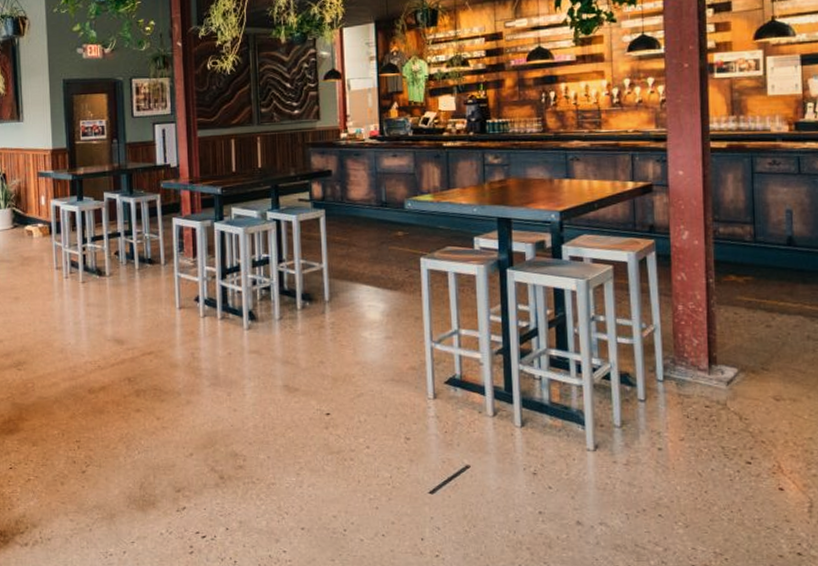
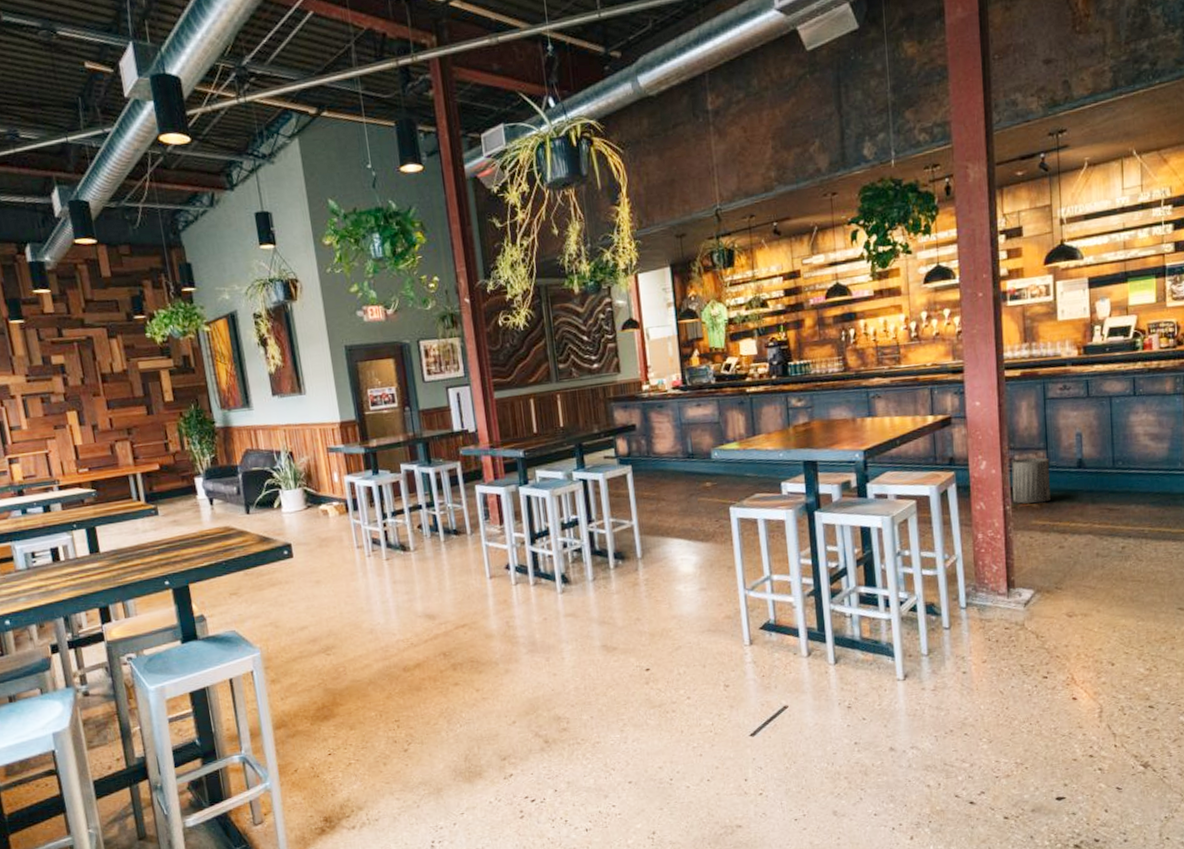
trash can: none [715,231,757,279] -> present [1011,457,1050,504]

